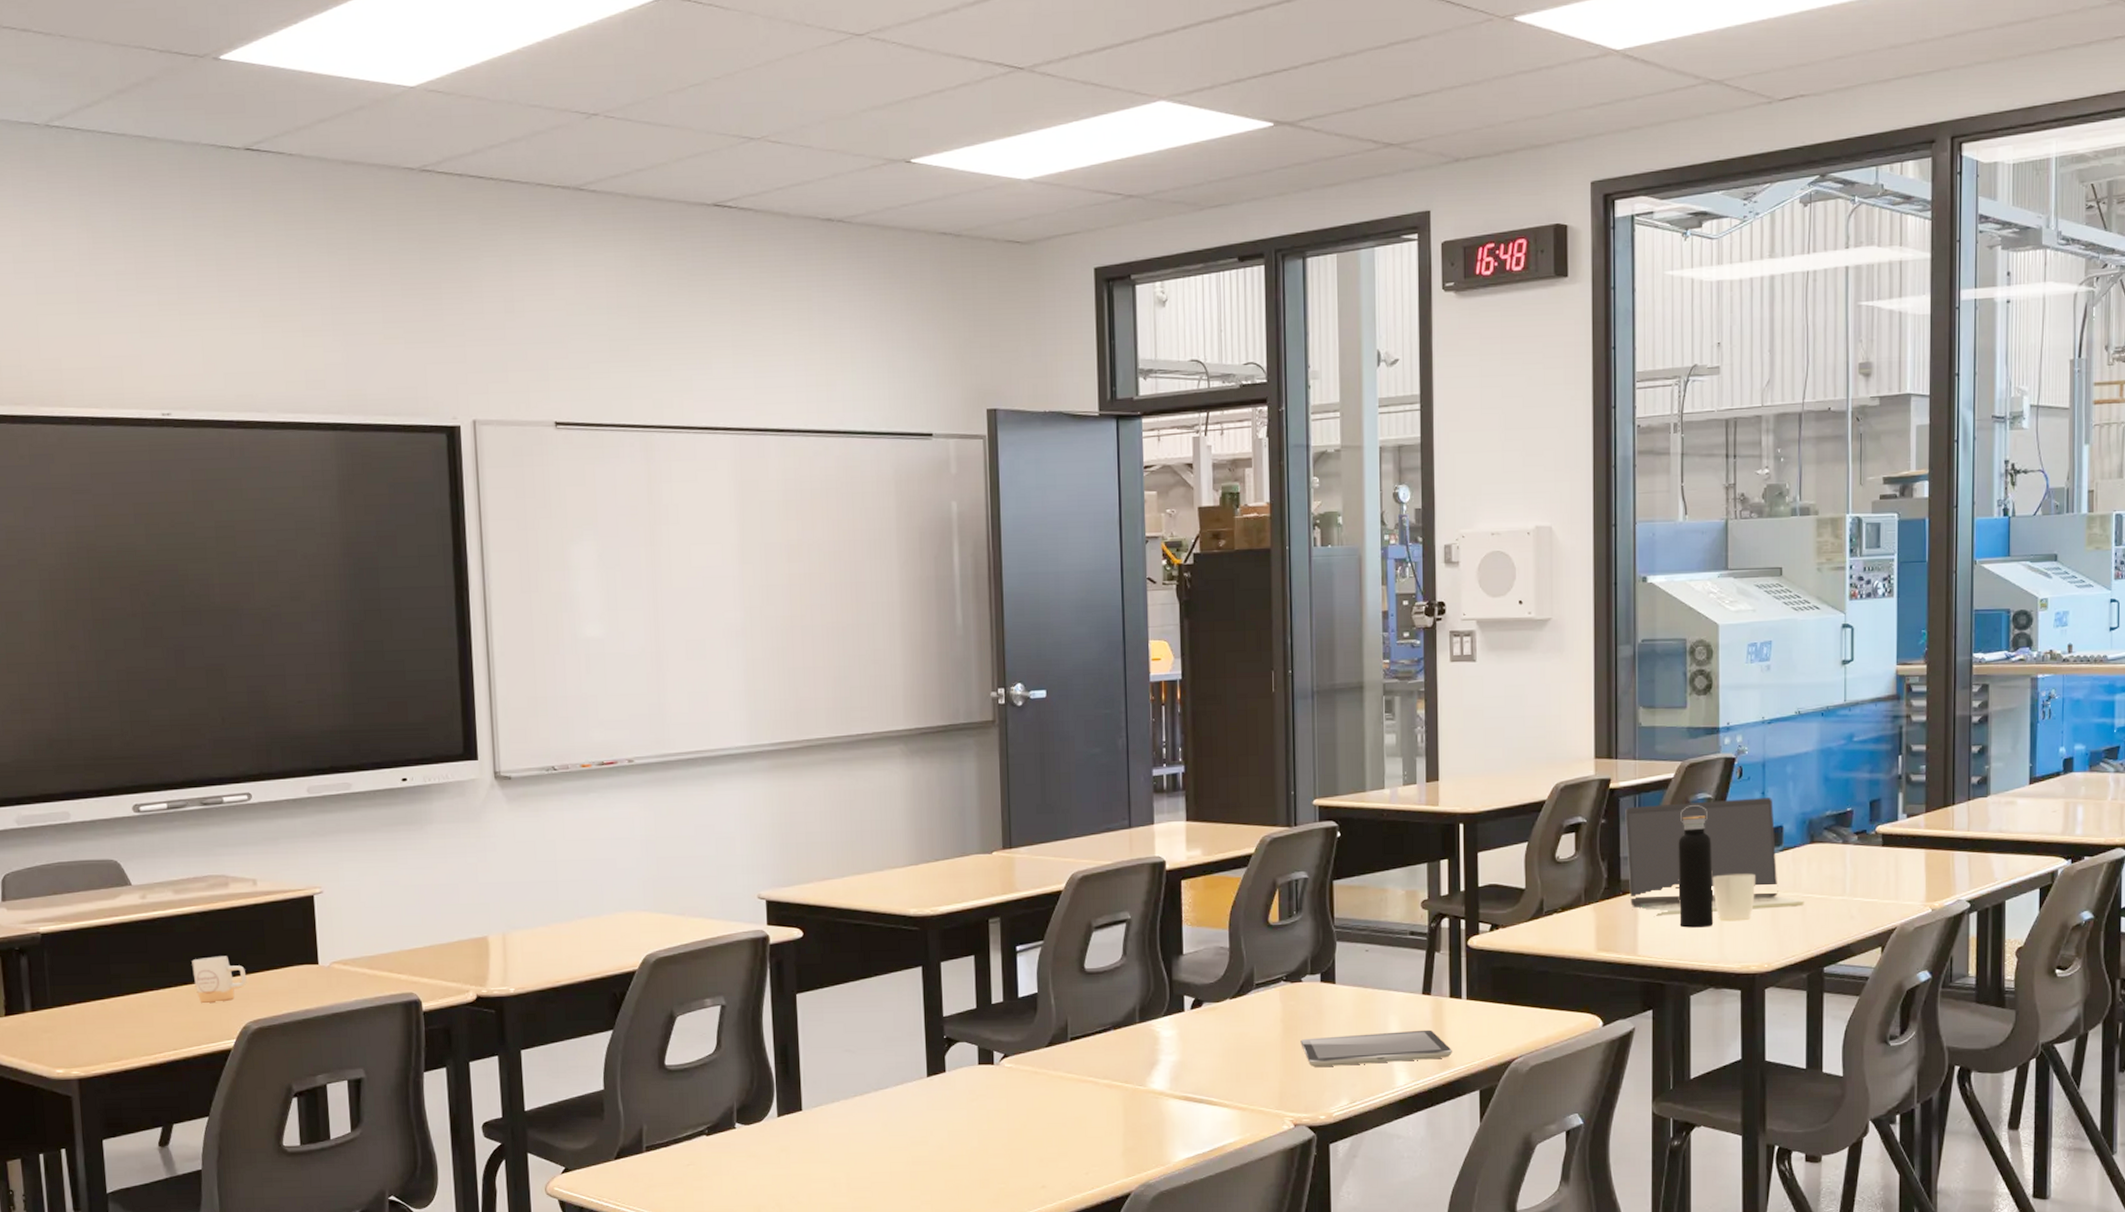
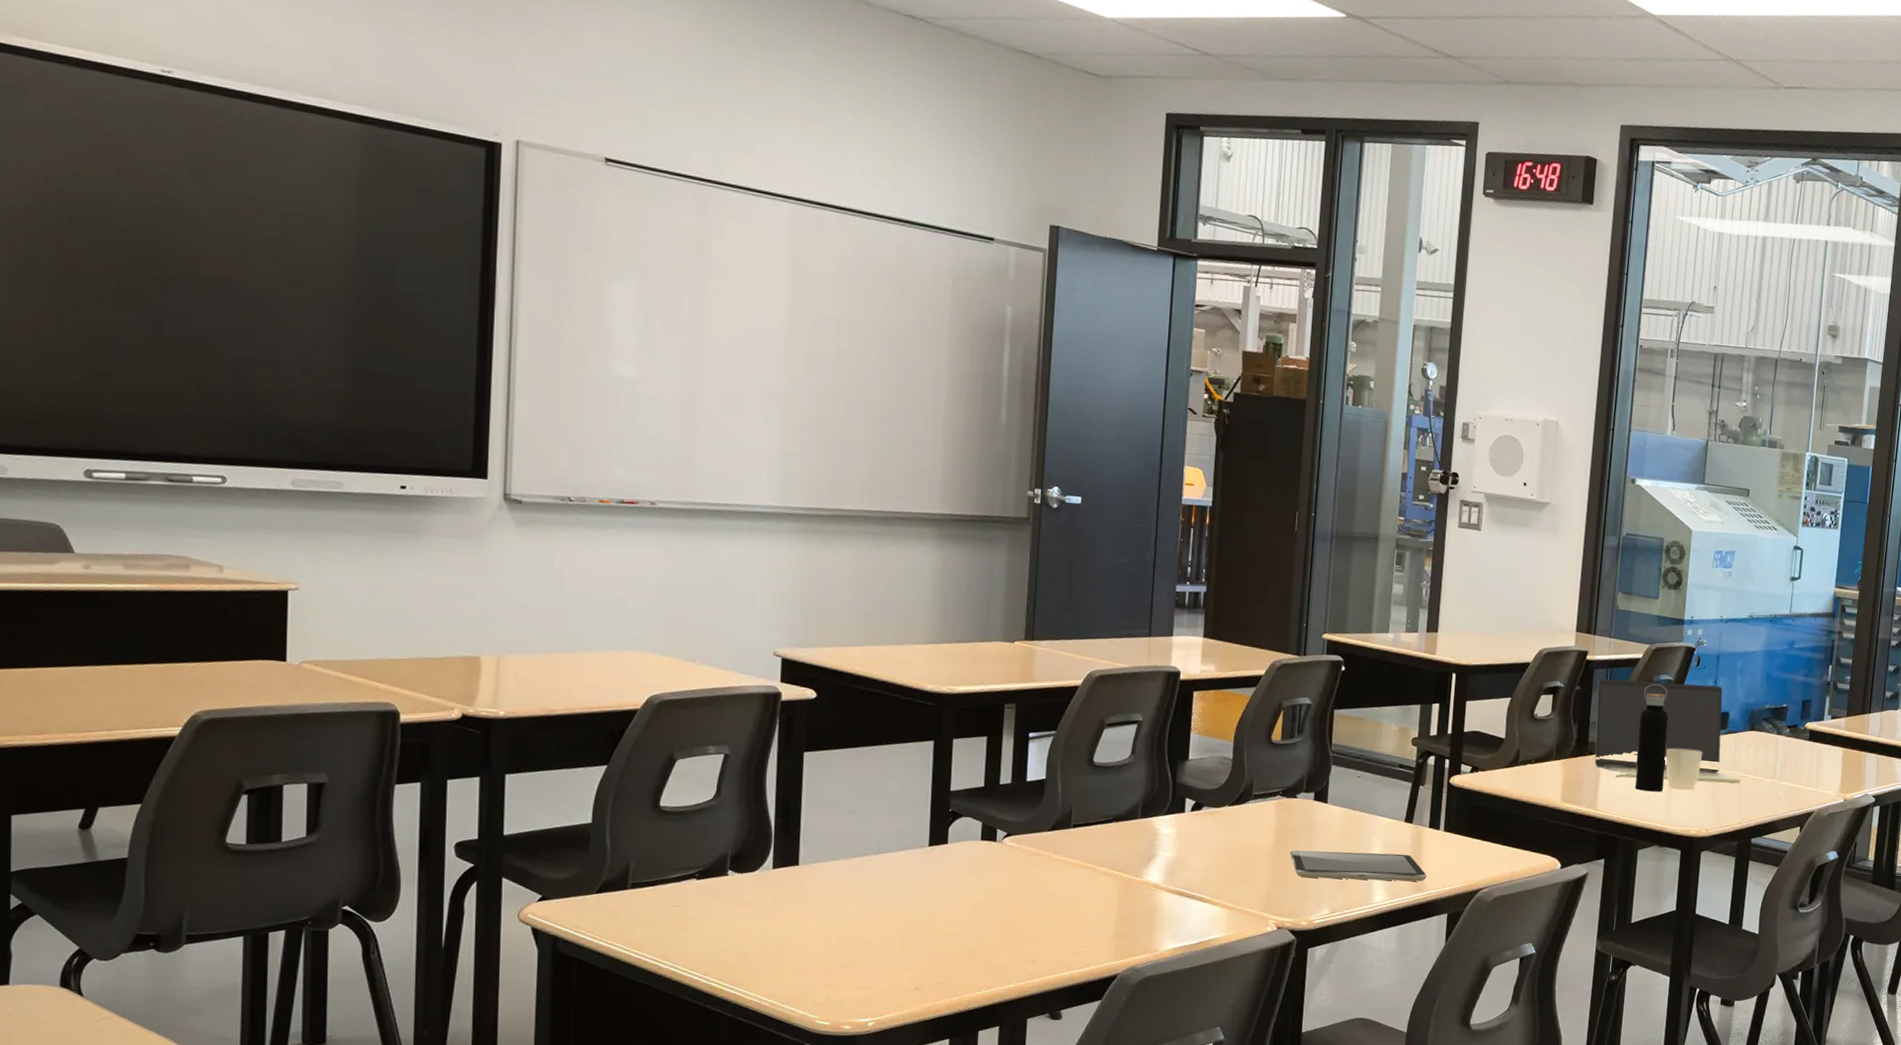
mug: present [192,956,247,1004] -> none [138,638,202,688]

